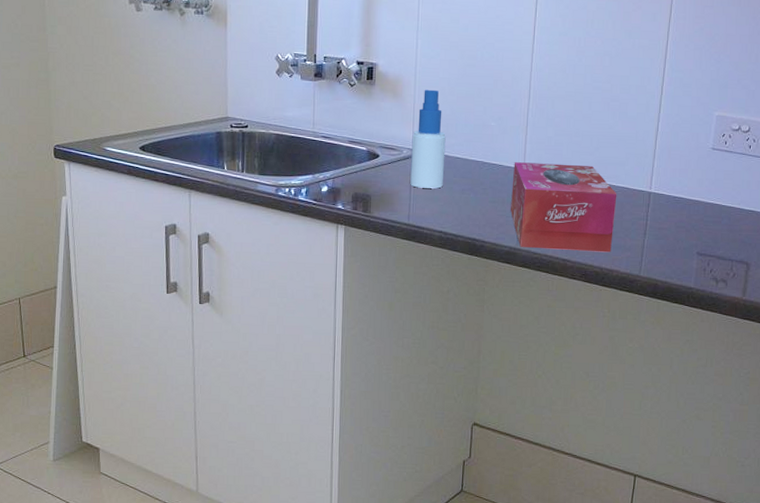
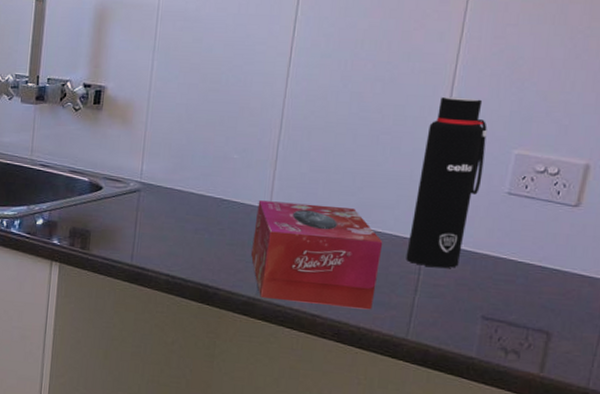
spray bottle: present [410,89,446,189] -> none [136,116,180,227]
water bottle: none [636,68,694,214] -> present [406,96,487,268]

